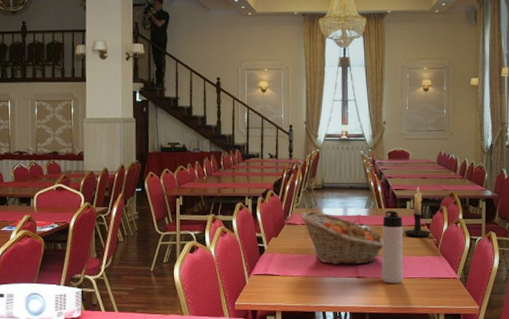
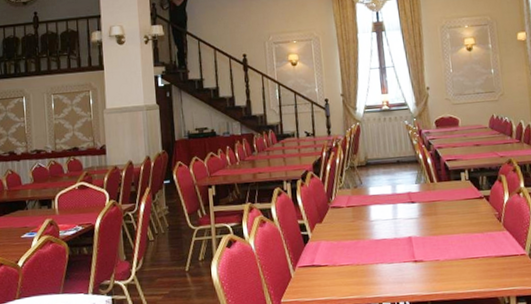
fruit basket: present [300,211,384,265] -> none [345,191,440,249]
thermos bottle: present [381,211,404,284] -> none [436,184,466,266]
candle holder: present [404,186,432,237] -> none [460,155,492,212]

